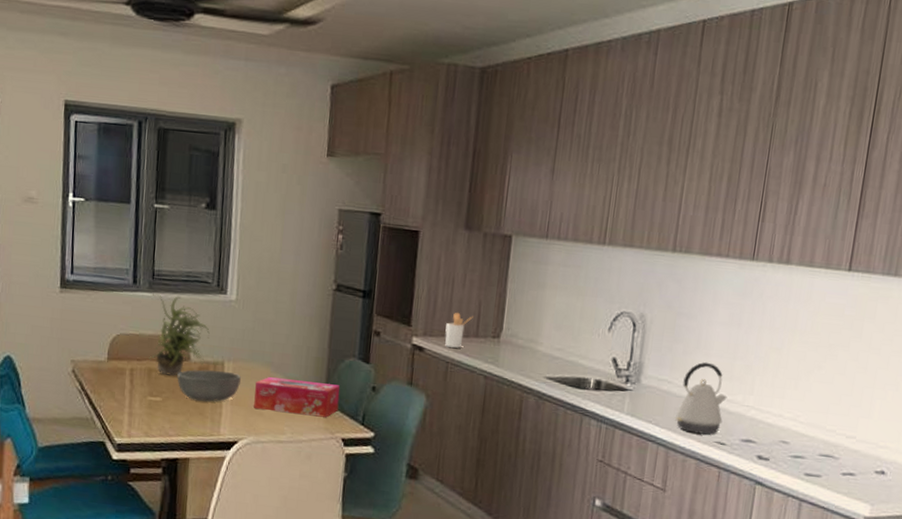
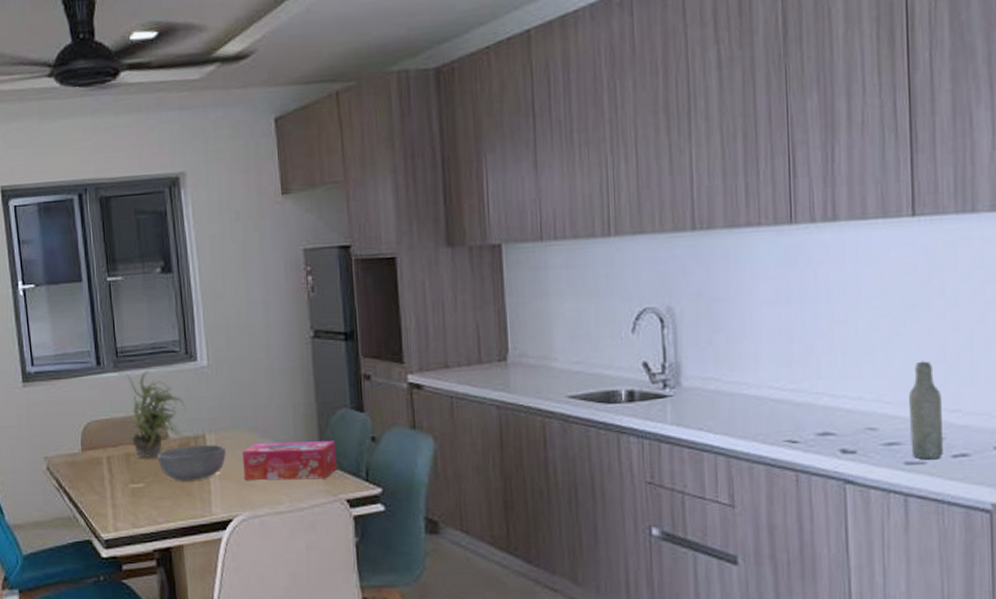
utensil holder: present [445,312,473,348] -> none [443,339,472,380]
kettle: present [675,362,727,435] -> none [731,349,790,435]
bottle: none [811,392,843,475] -> present [908,361,943,460]

